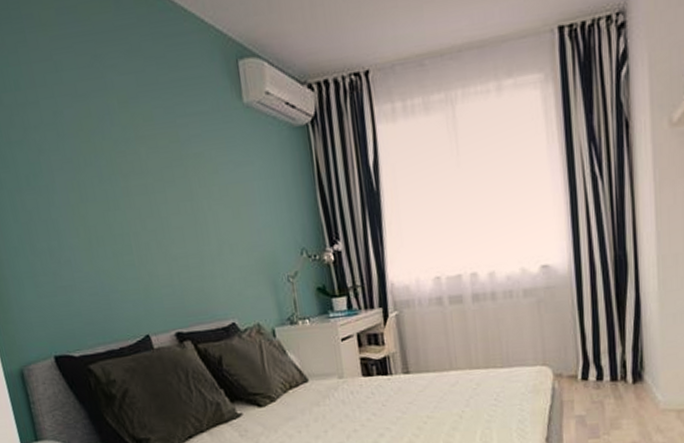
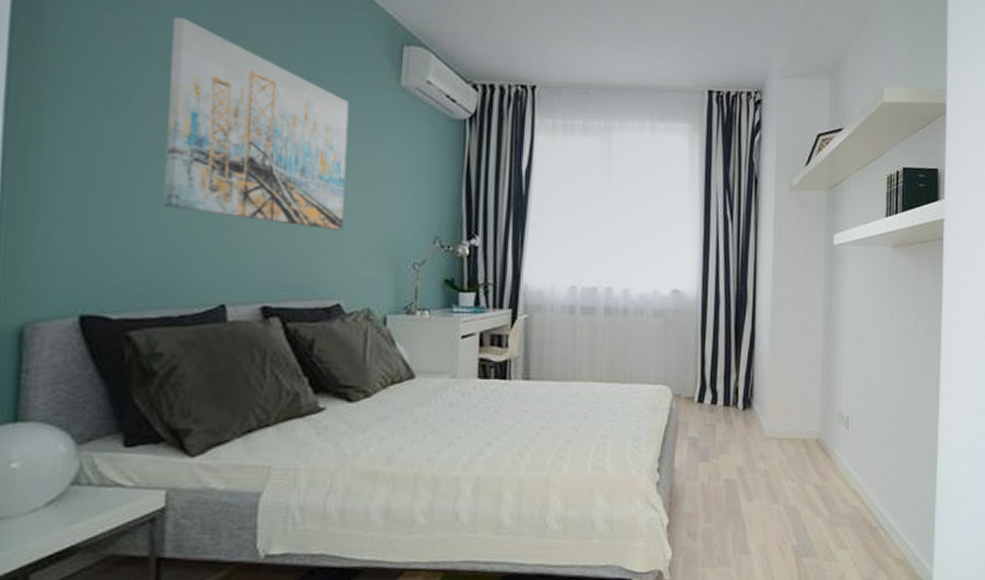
wall art: none [51,83,223,259] -> present [162,17,349,231]

